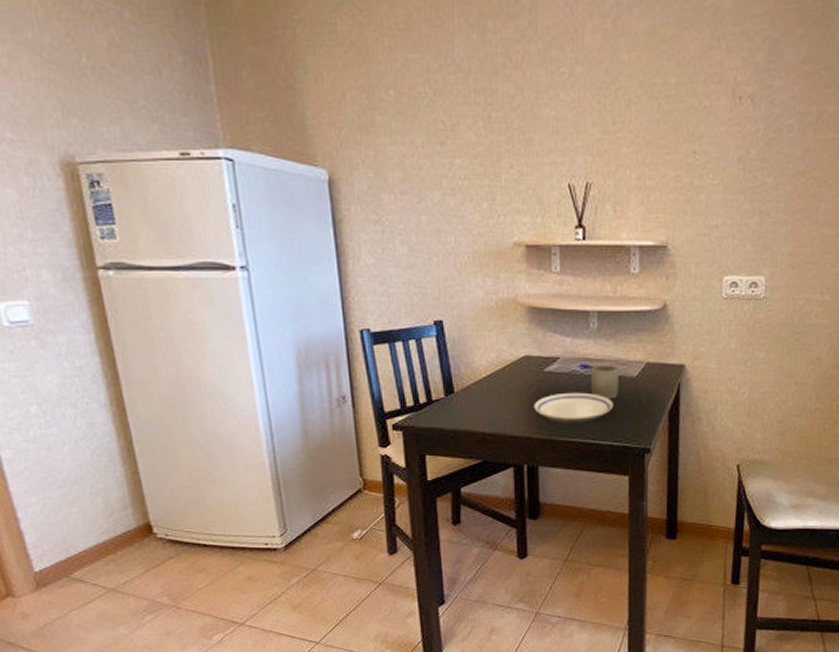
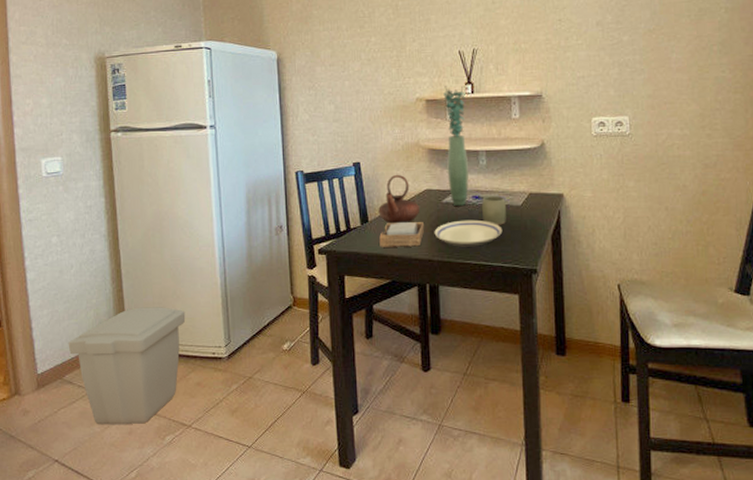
trash can: none [71,492,227,626] -> present [68,307,186,425]
teapot: none [466,336,518,396] -> present [378,174,420,224]
napkin holder: none [468,394,523,423] -> present [379,222,425,247]
vase: none [548,229,576,377] -> present [443,86,469,207]

